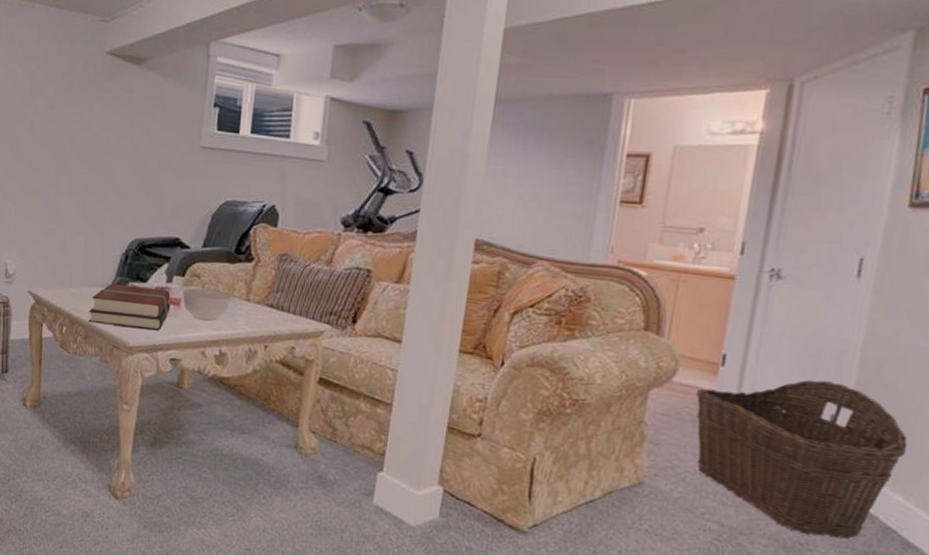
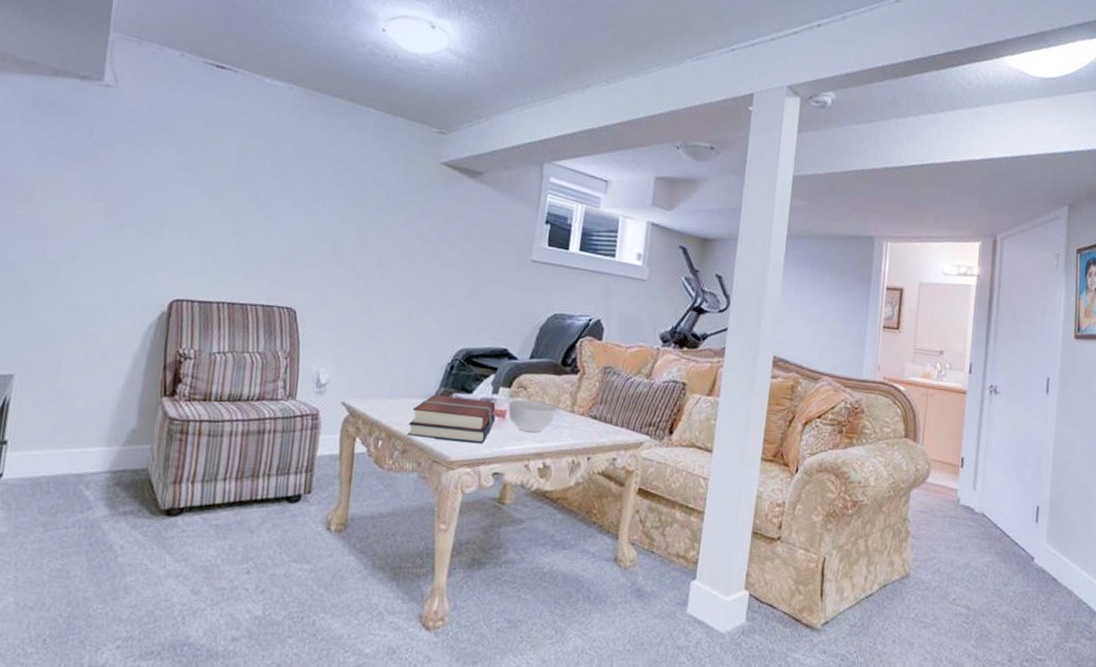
wicker basket: present [695,379,908,539] -> none [944,477,1088,612]

